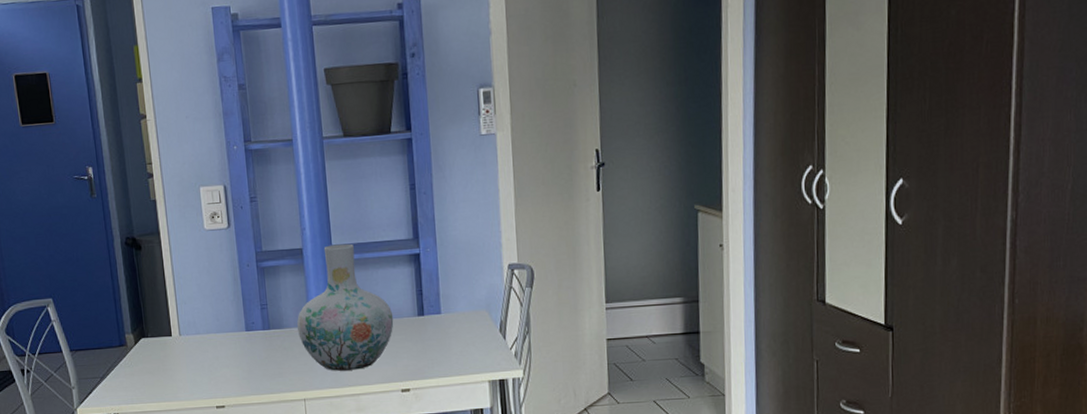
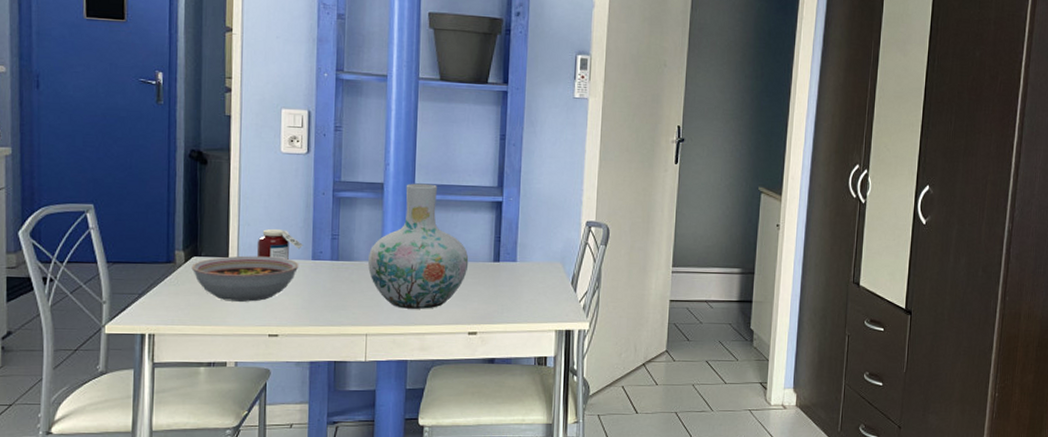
bowl: none [141,331,235,378] -> present [191,255,299,302]
jar: none [194,304,237,334] -> present [256,228,304,261]

